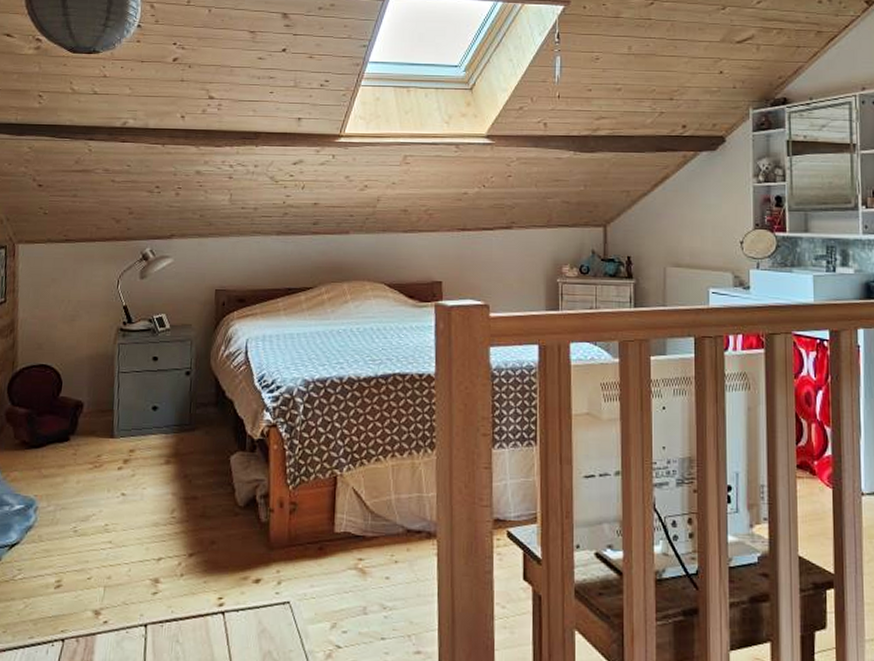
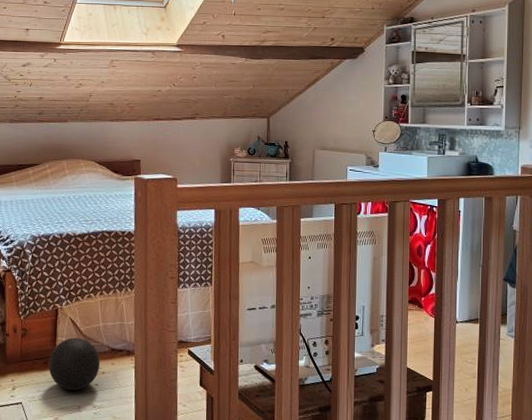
ball: none [324,515,392,586] -> present [48,338,100,390]

